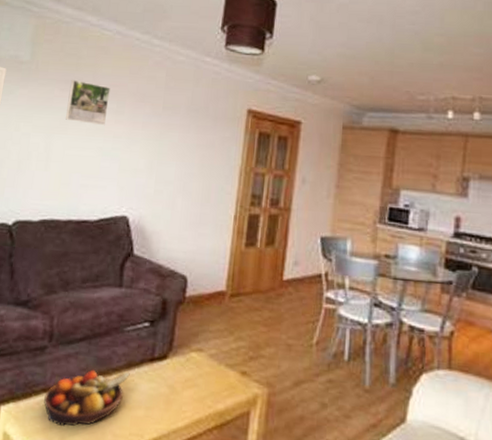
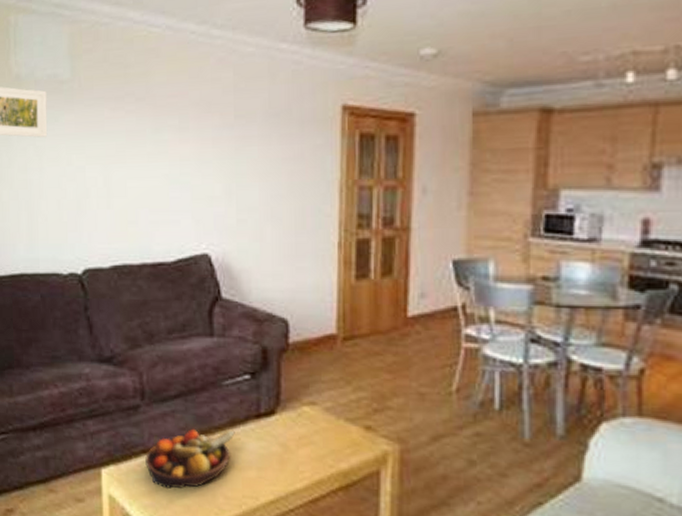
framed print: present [66,79,111,126] -> none [121,94,169,148]

